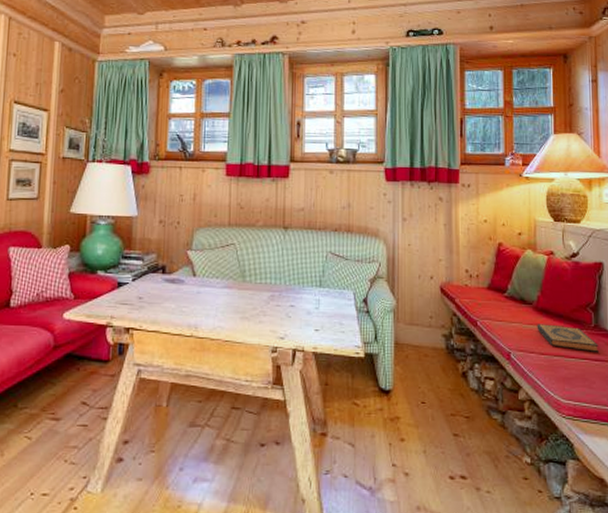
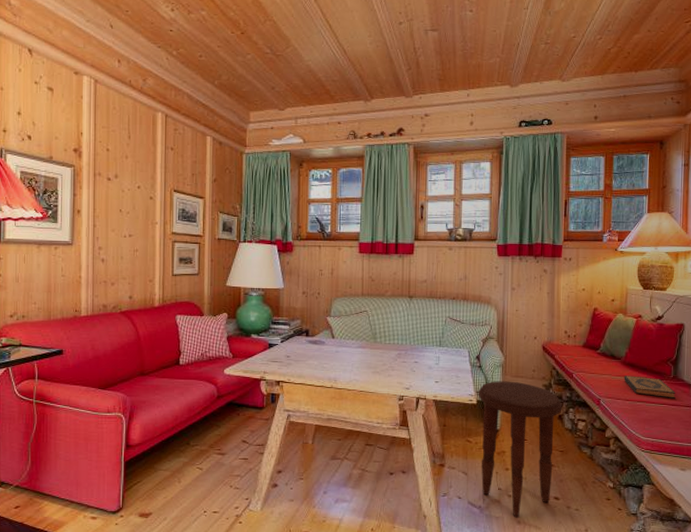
side table: none [366,329,466,503] -> present [478,381,562,518]

